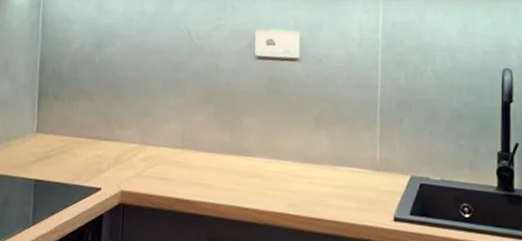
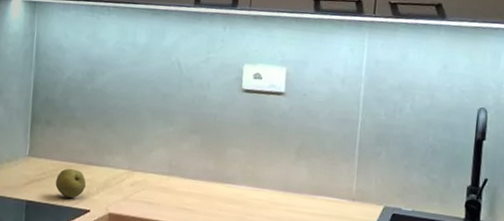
fruit: none [65,144,96,176] -> present [55,168,86,198]

